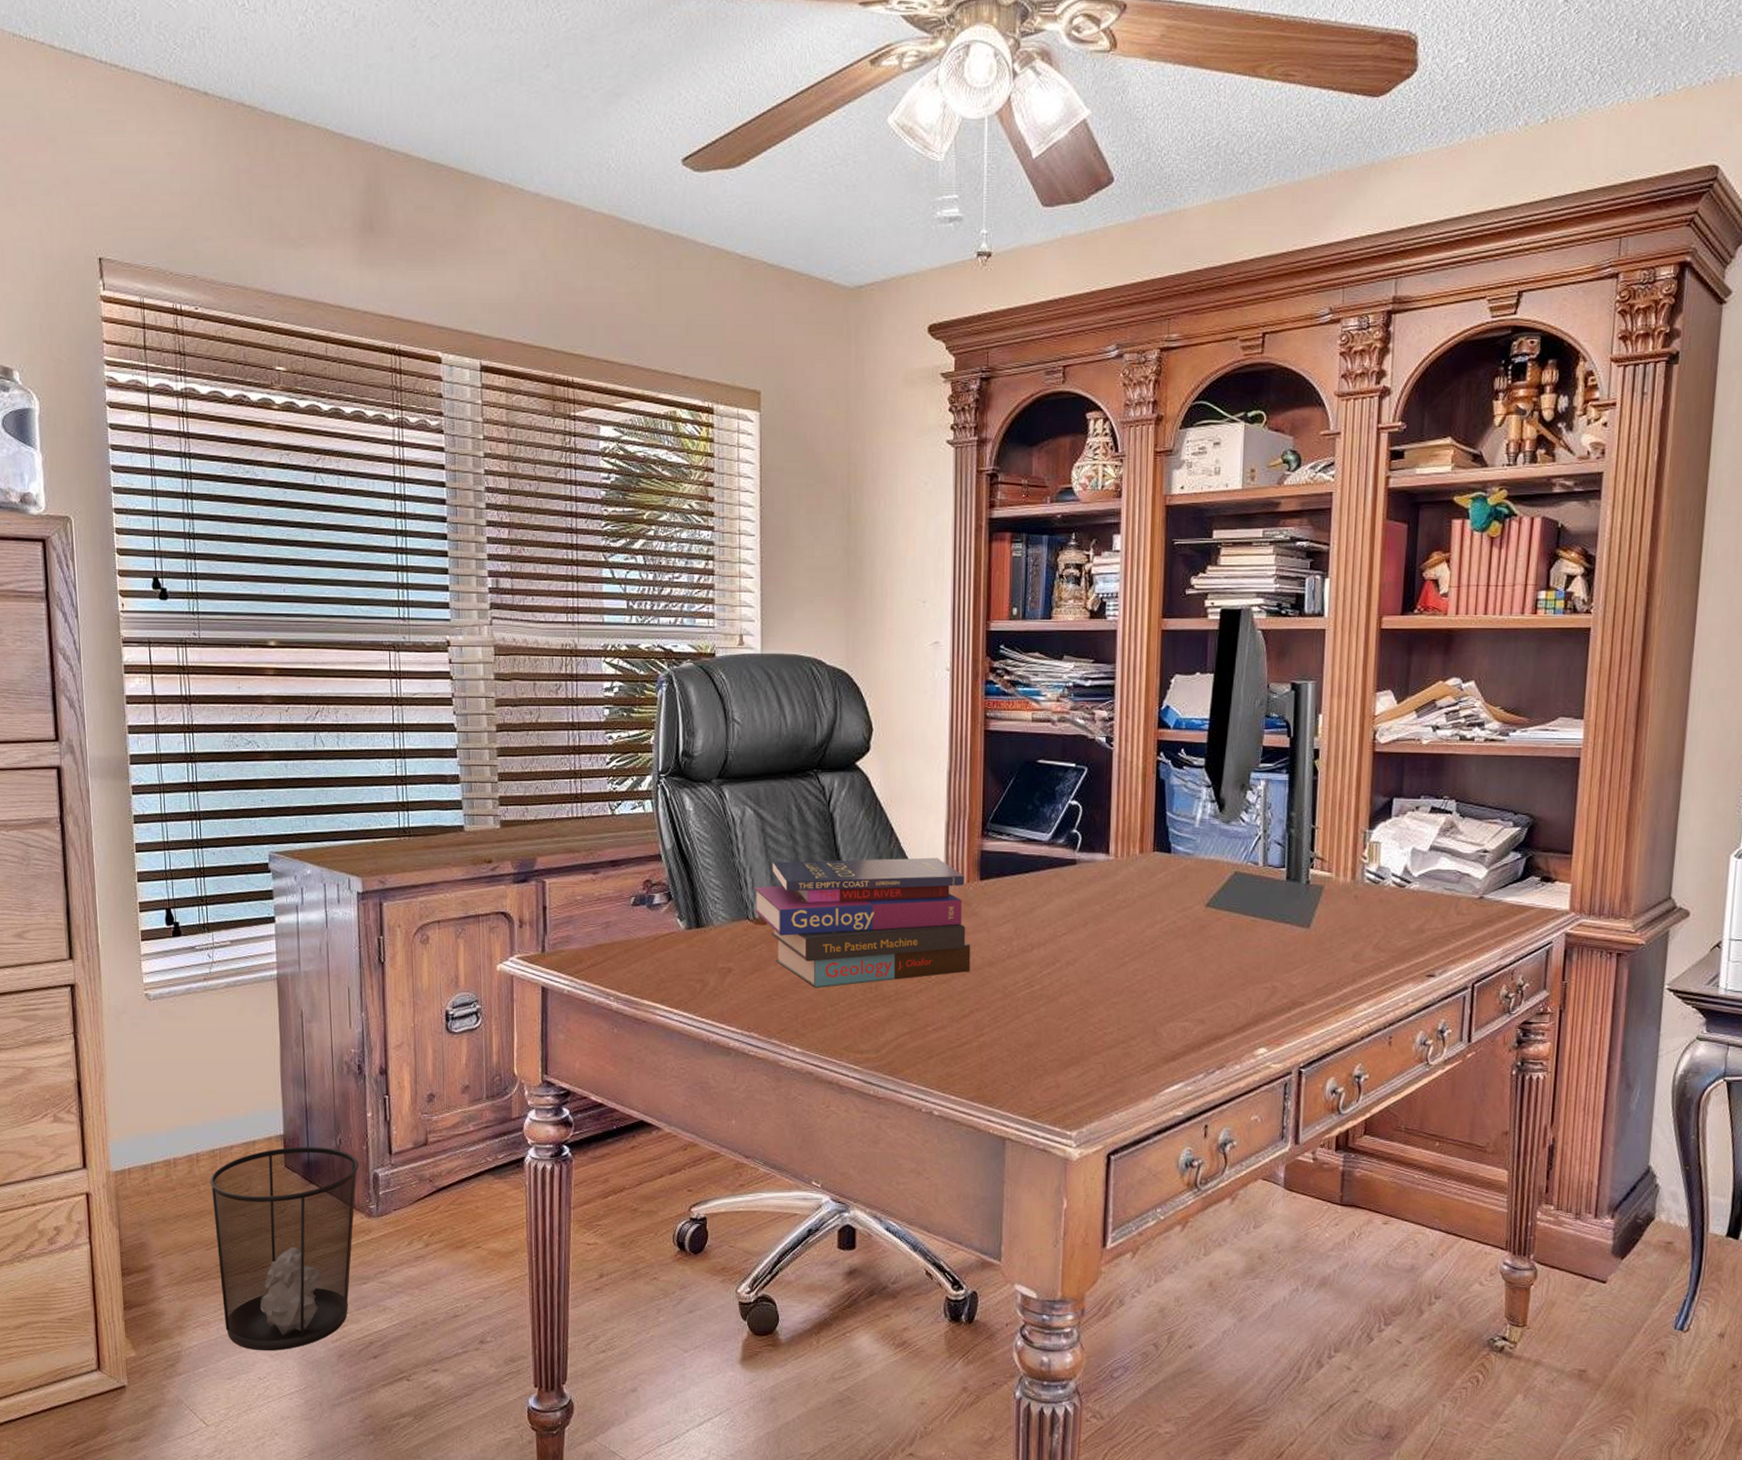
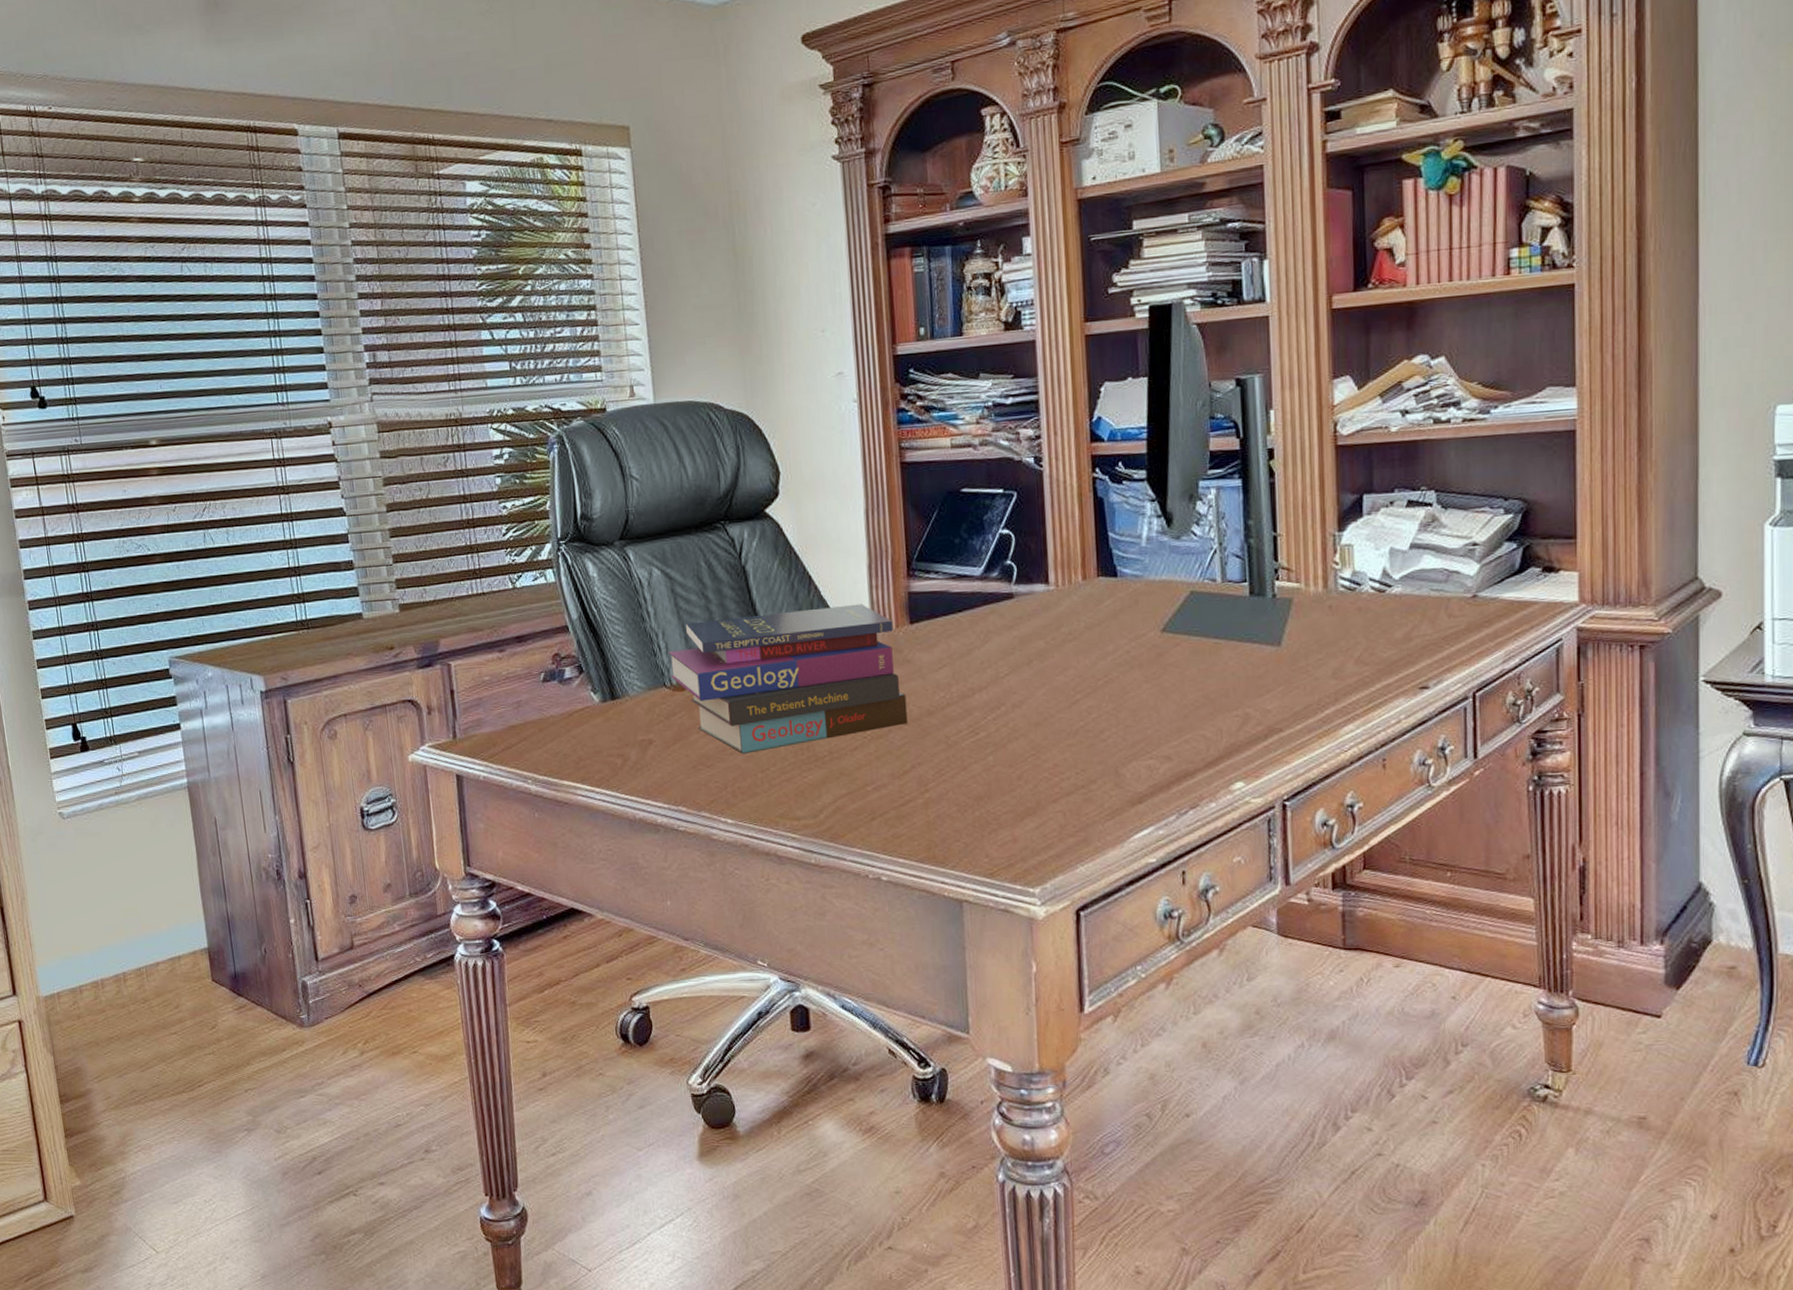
waste bin: present [210,1147,360,1351] -> none [139,958,288,1173]

